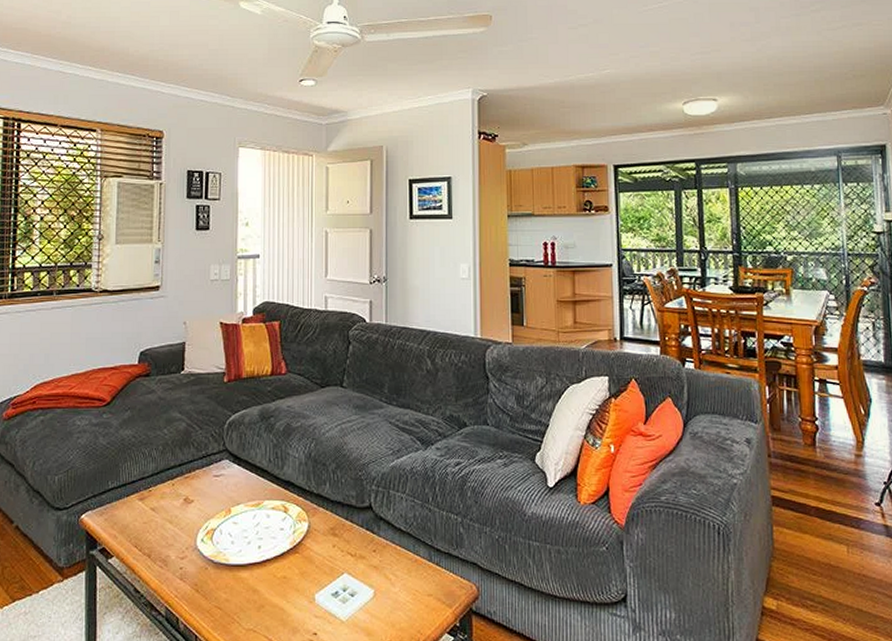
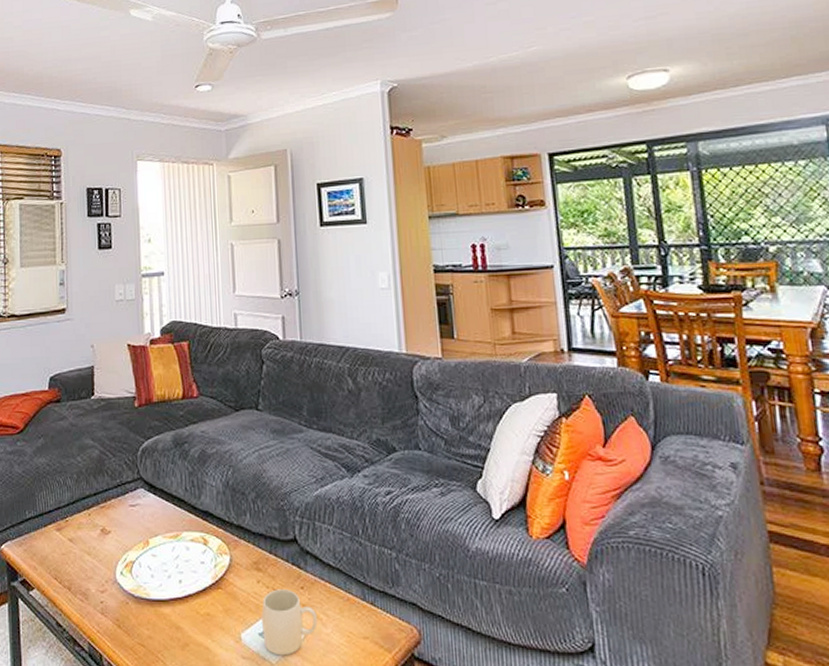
mug: none [335,553,387,614] -> present [261,589,318,656]

